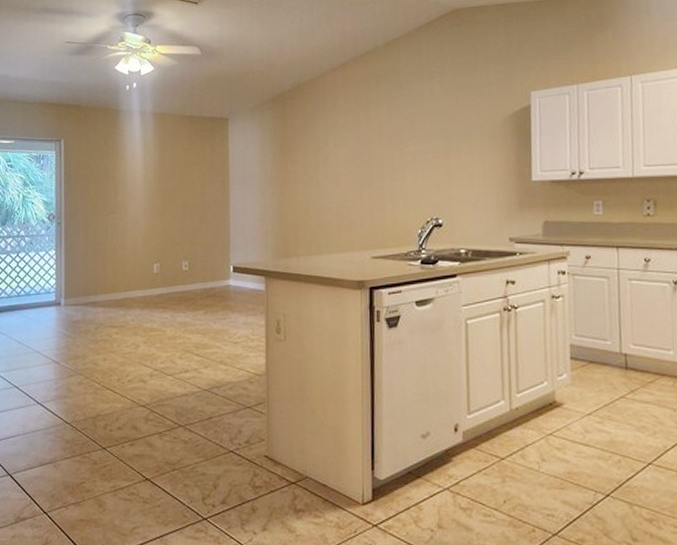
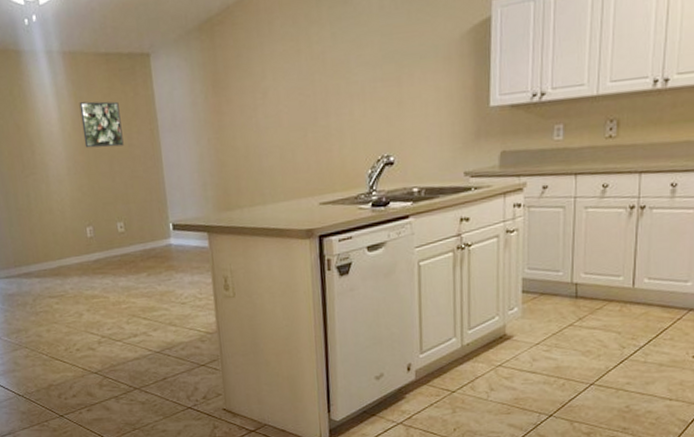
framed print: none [162,154,197,194] -> present [79,101,124,148]

